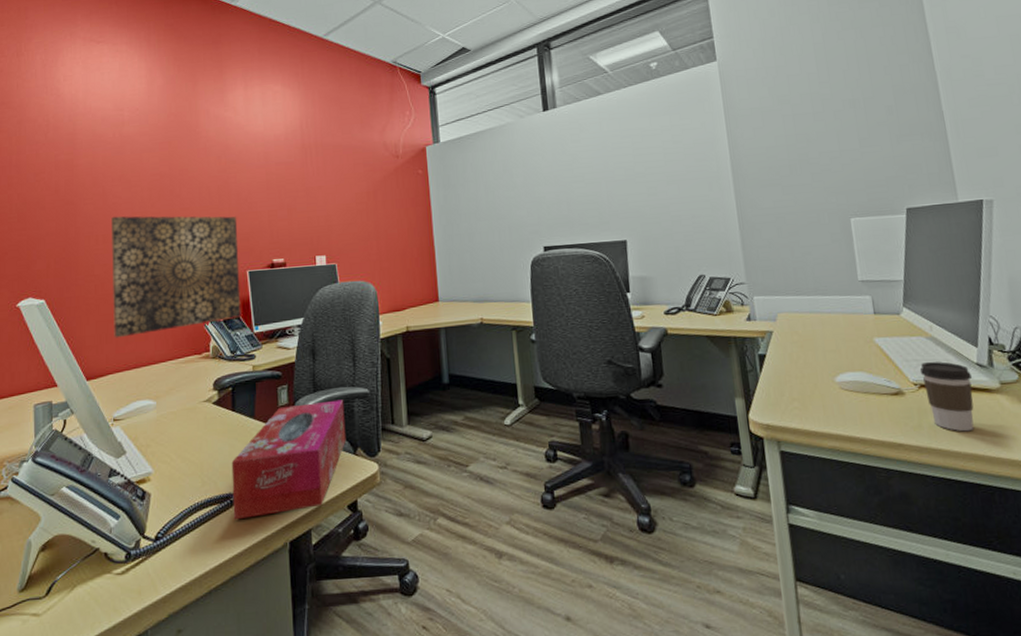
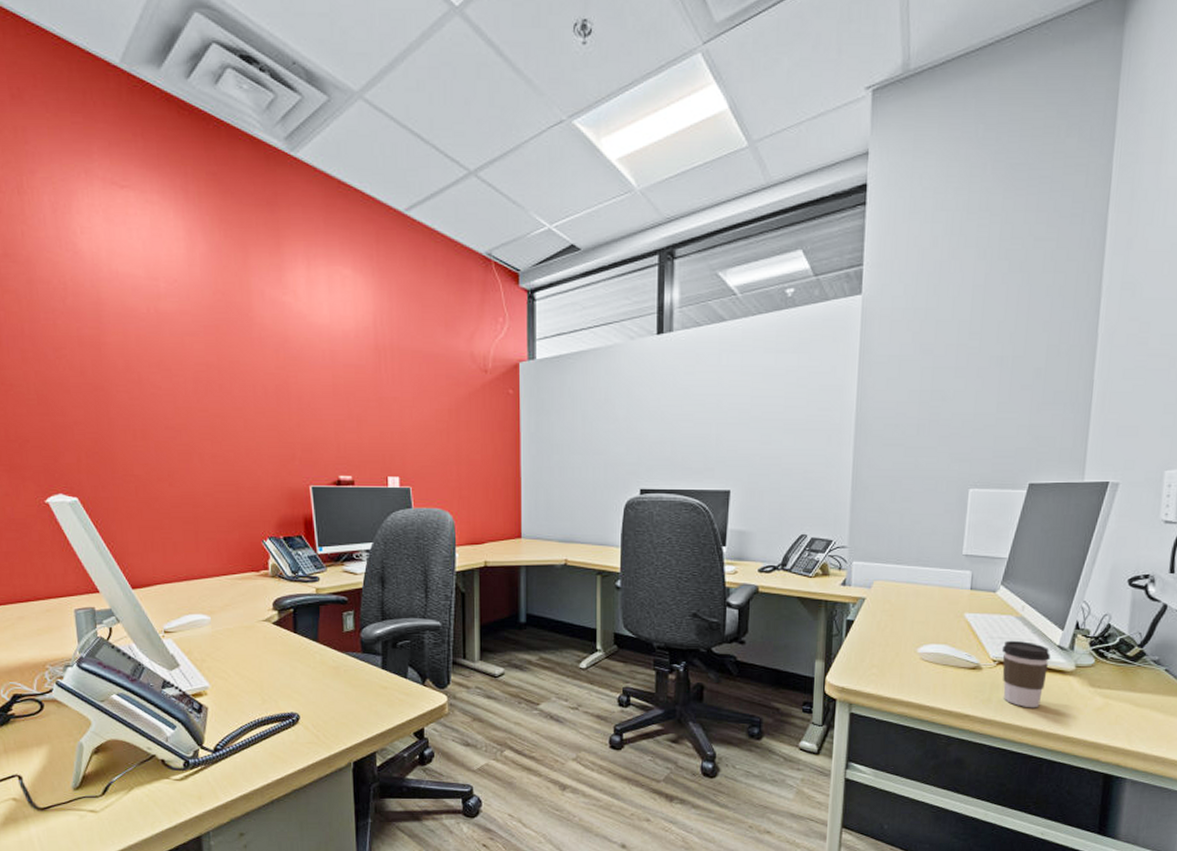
wall art: present [111,215,241,338] -> none [150,409,304,547]
tissue box: present [231,399,346,520] -> none [293,630,415,738]

